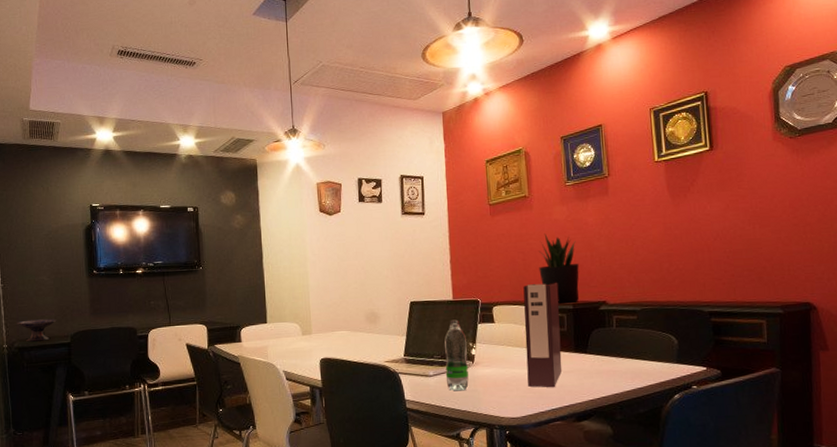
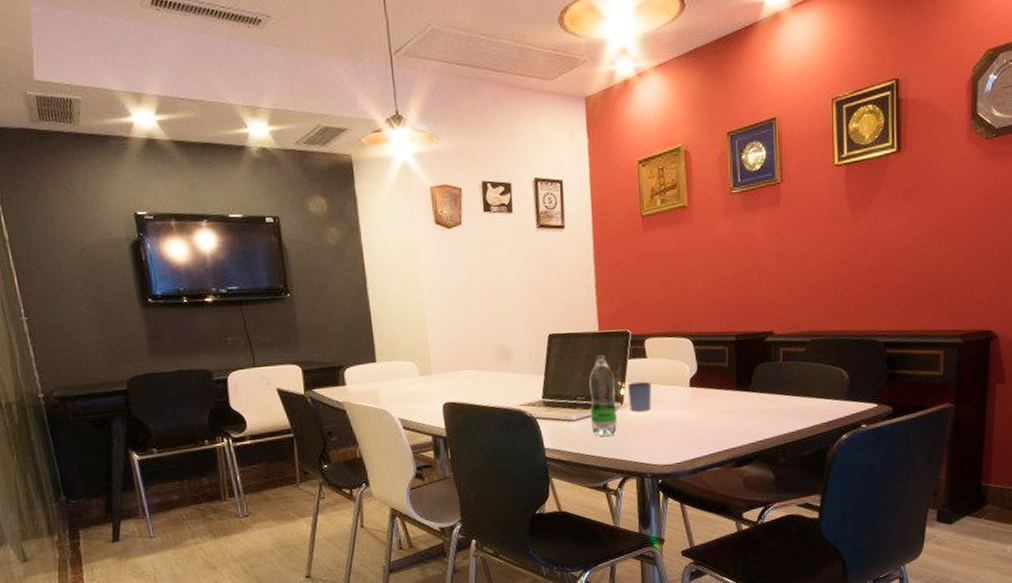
decorative bowl: present [16,318,57,342] -> none [52,360,106,390]
mug: none [477,343,500,371] -> present [627,381,652,413]
binder: present [523,283,562,388] -> none [680,311,722,431]
planter: present [539,233,579,304] -> none [698,252,744,336]

